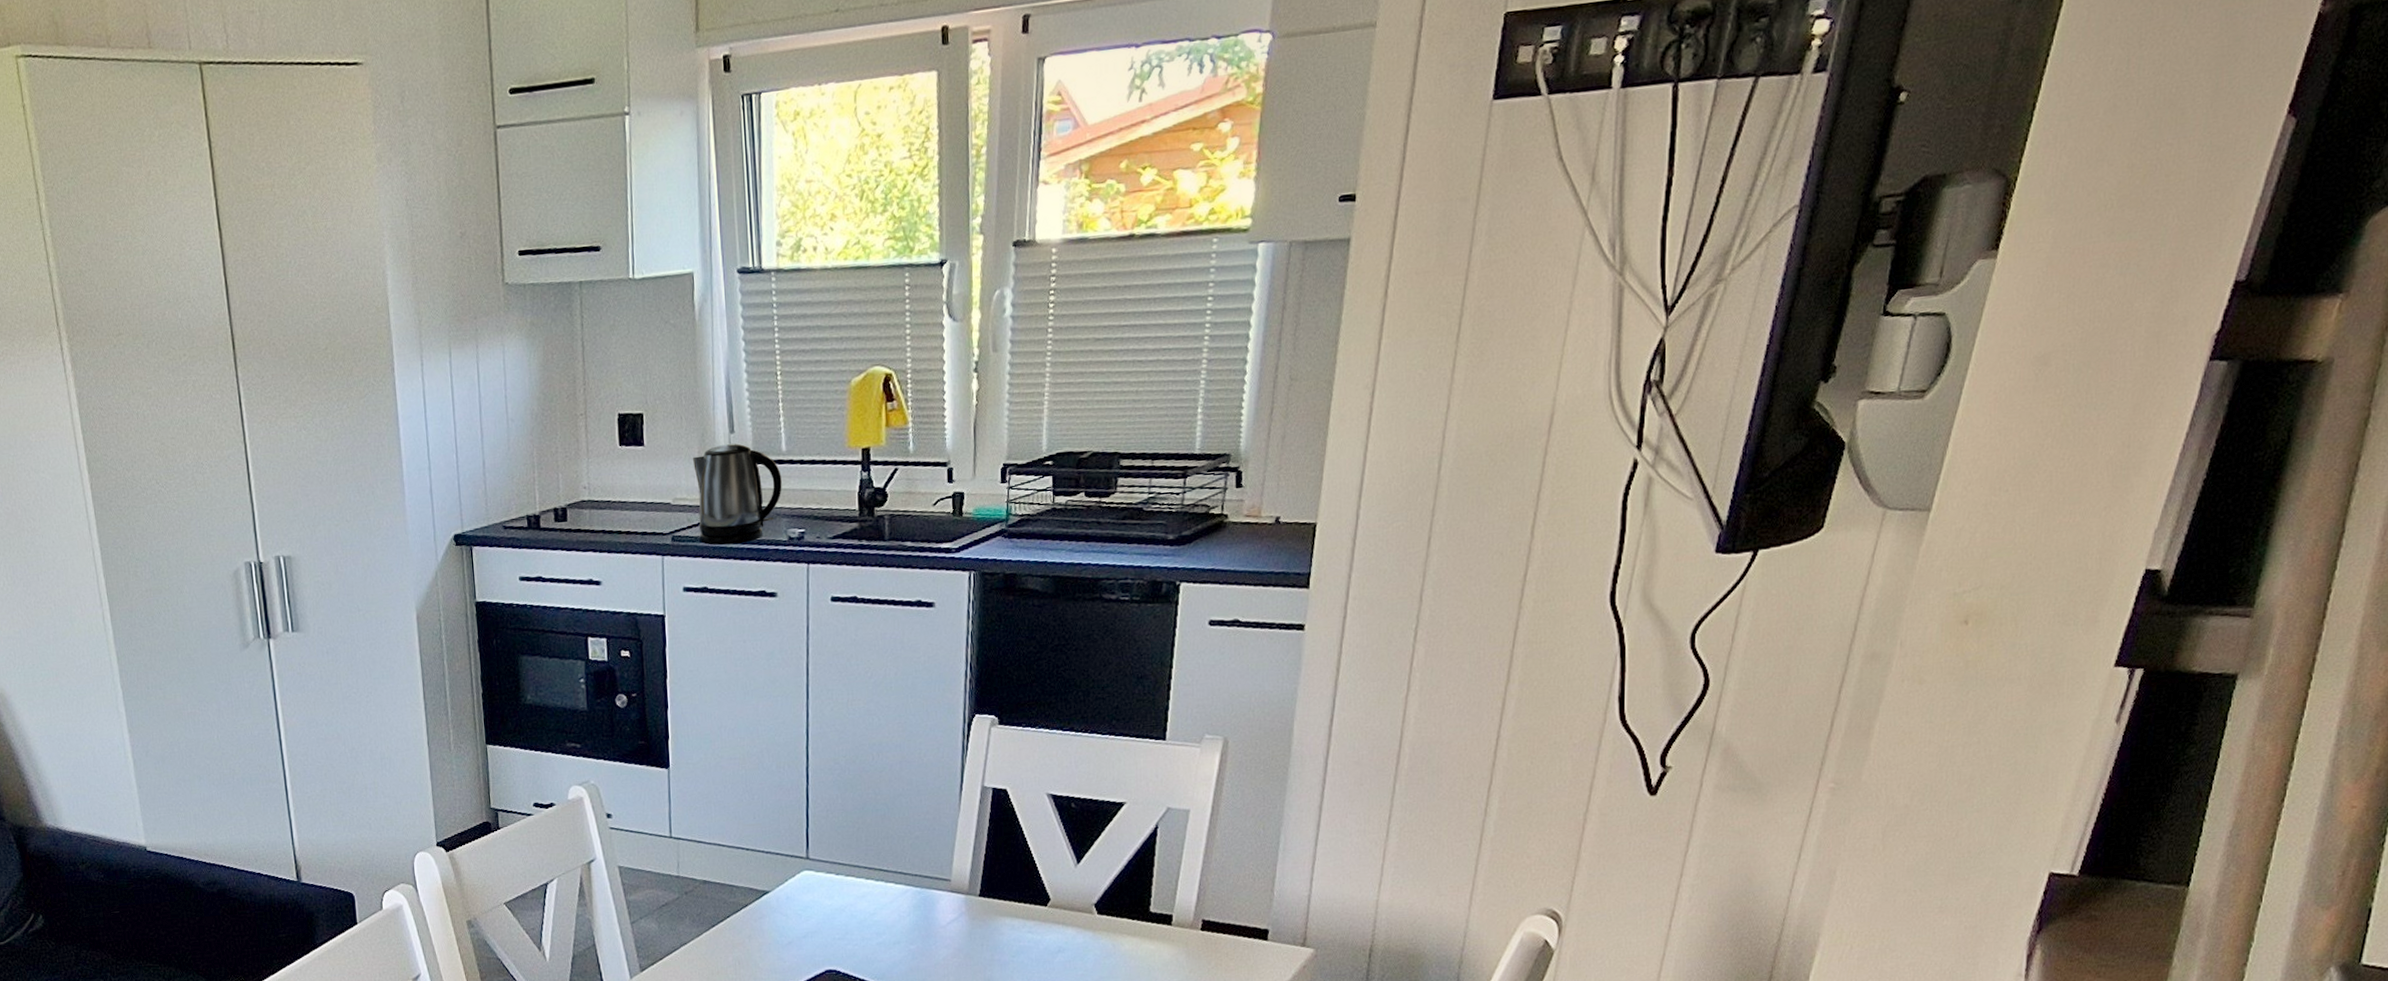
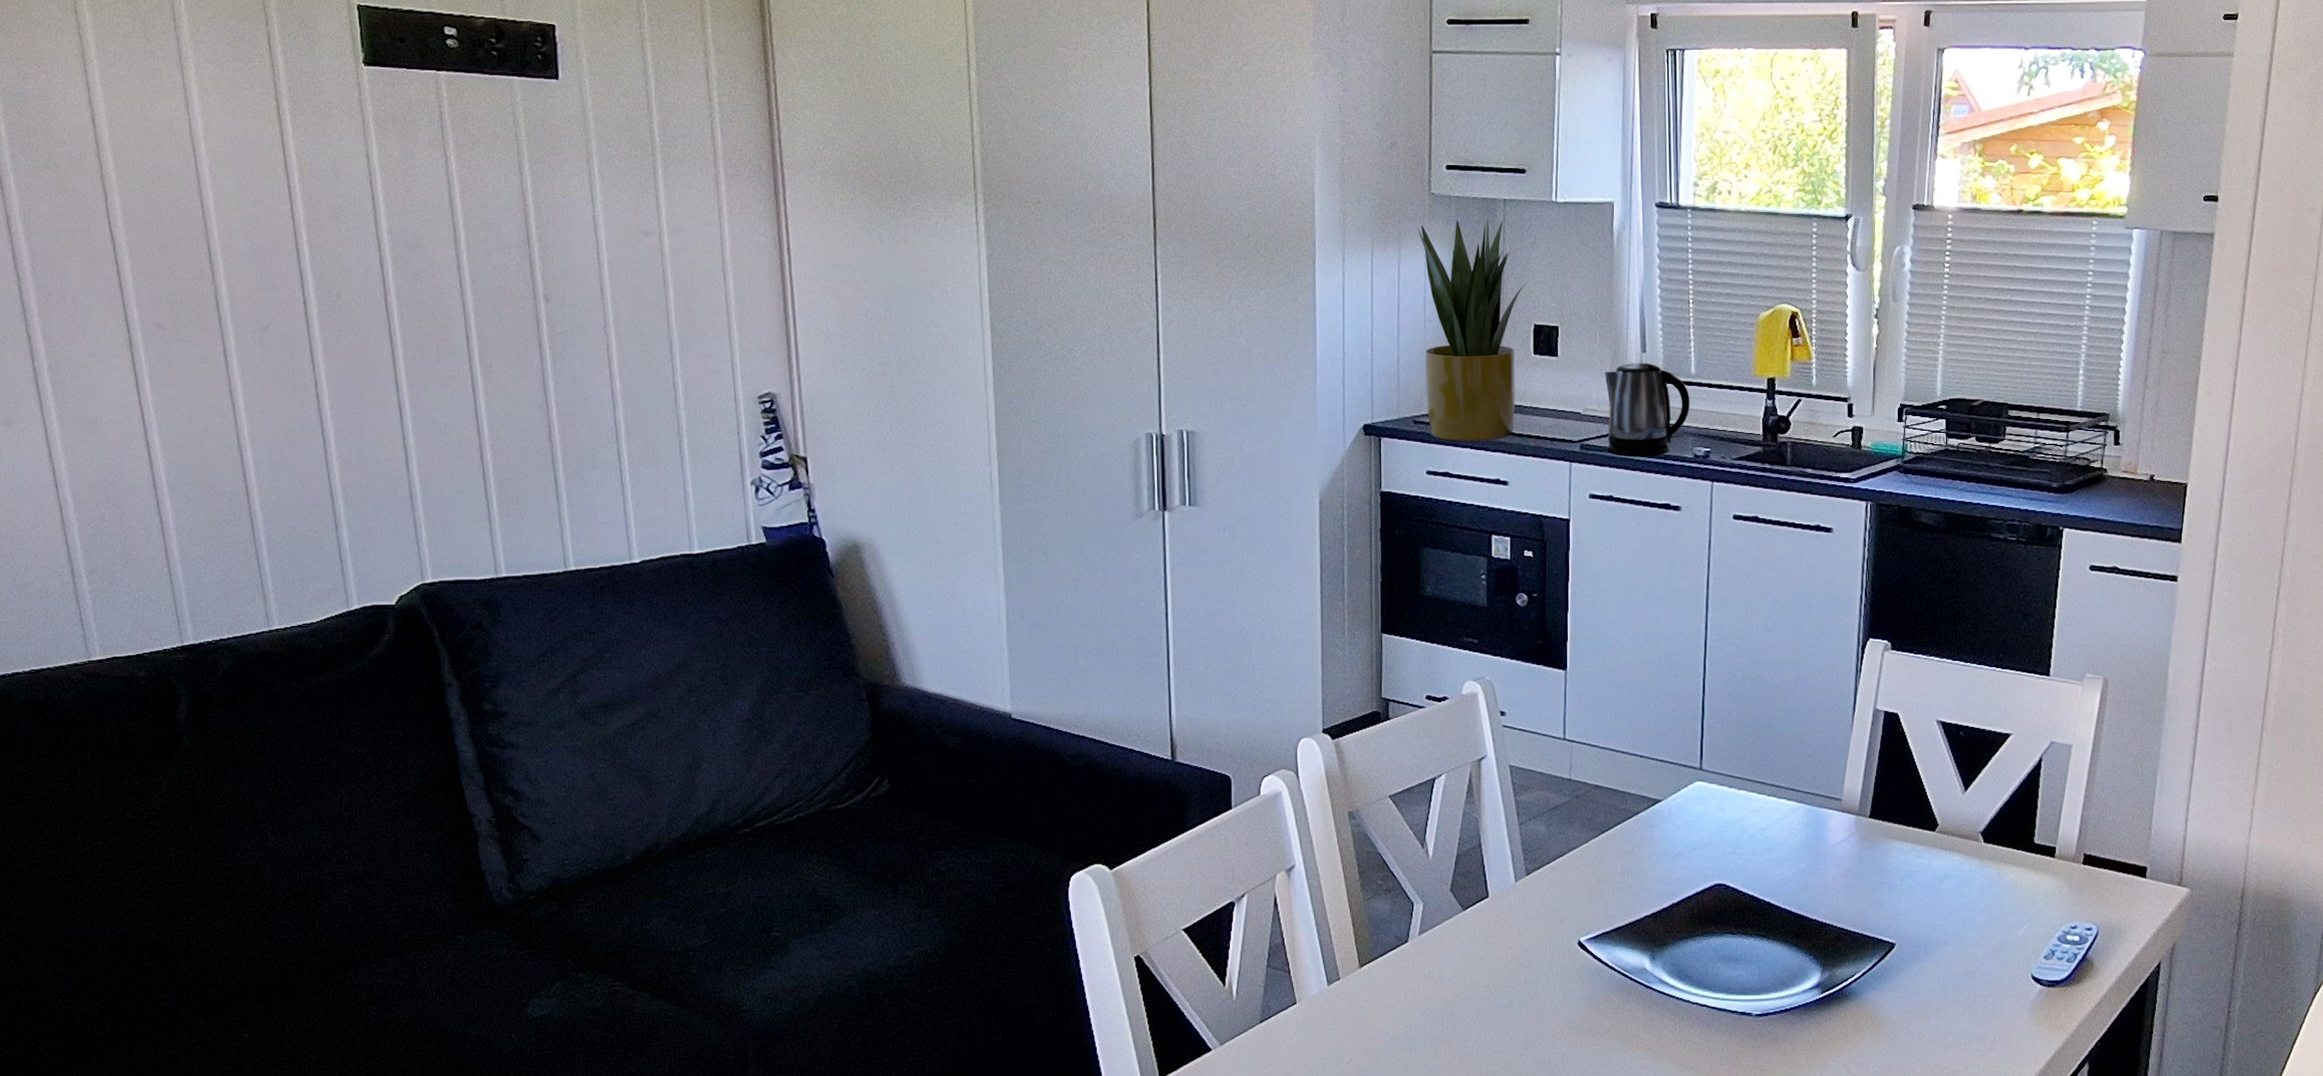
planter: none [493,305,607,544] -> present [1417,219,1525,441]

